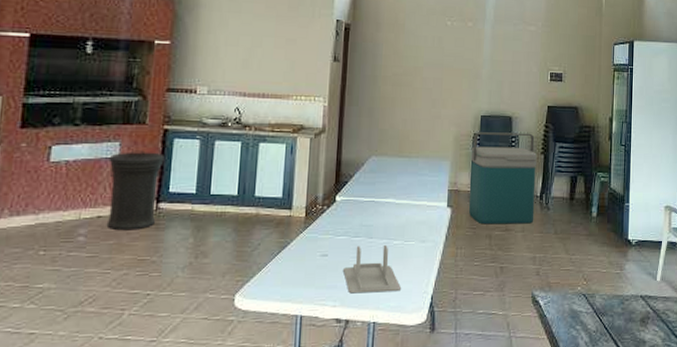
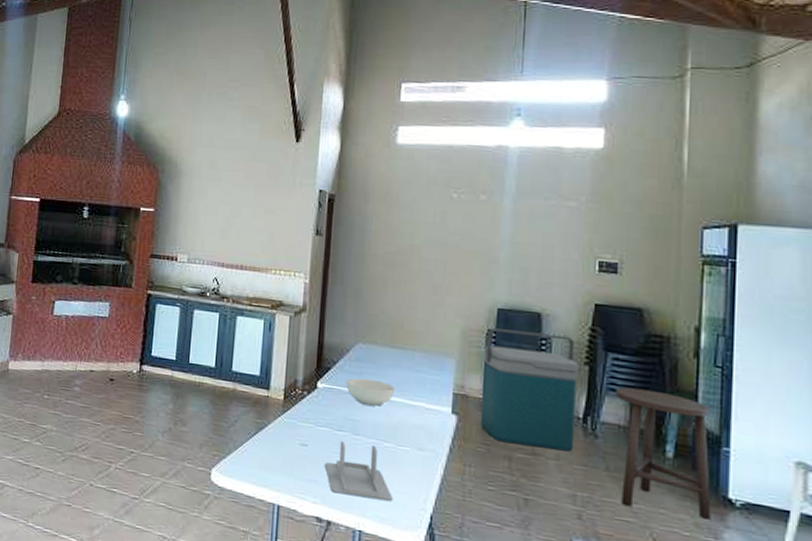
trash can: present [106,150,165,231] -> none [97,311,148,389]
bowl: none [361,187,403,210] -> present [346,377,395,406]
bar stool: none [560,168,619,258] -> present [614,387,711,520]

